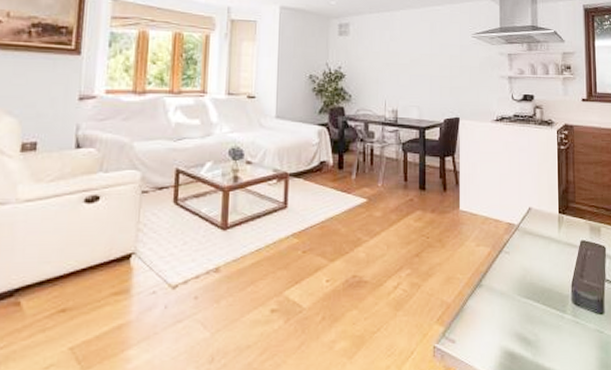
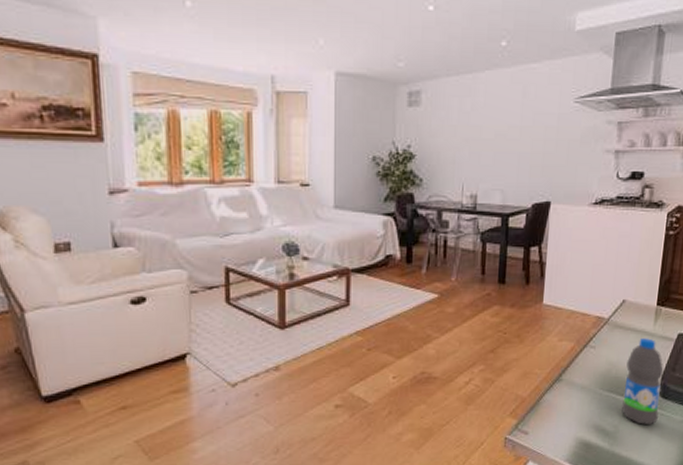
water bottle: none [539,245,574,334] -> present [621,338,664,426]

